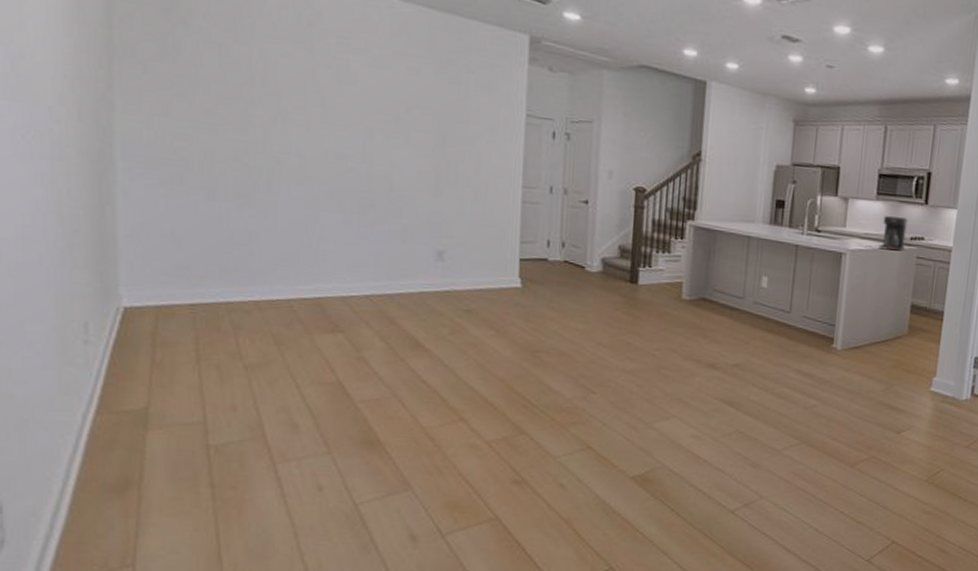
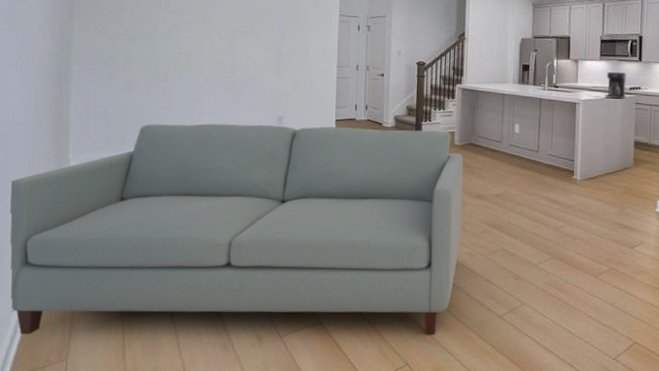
sofa: none [27,251,693,533] -> present [9,123,464,335]

